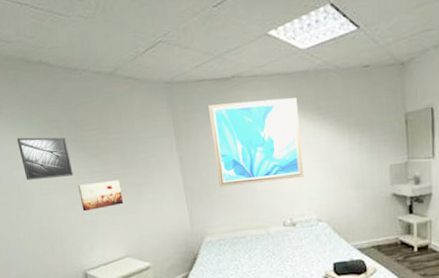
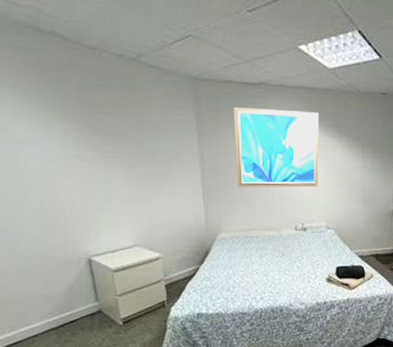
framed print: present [16,137,74,180] -> none [19,111,84,158]
wall art: present [77,179,124,212] -> none [87,168,138,197]

